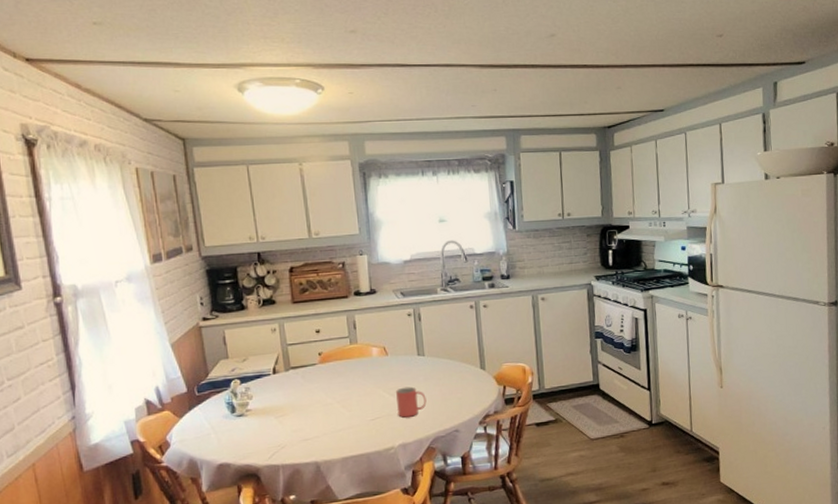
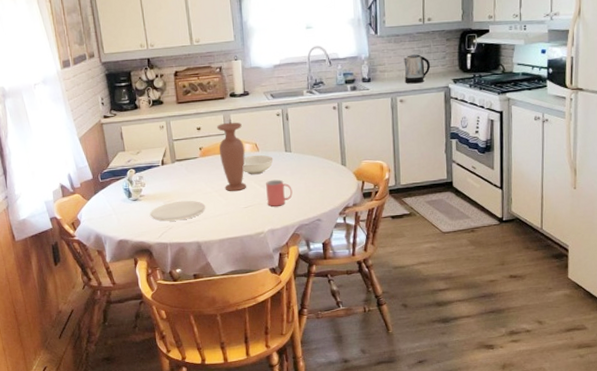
plate: none [258,413,326,440] -> present [150,200,206,222]
vase: none [339,323,374,402] -> present [217,122,247,191]
bowl: none [369,360,405,383] -> present [243,155,273,175]
kettle: none [544,250,572,281] -> present [403,54,431,84]

